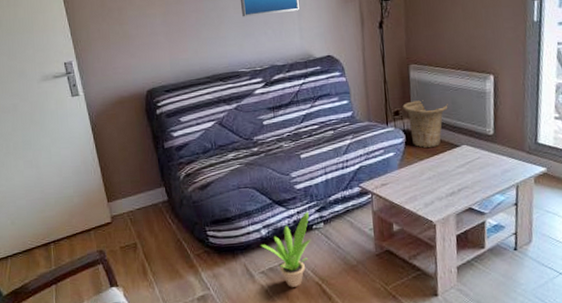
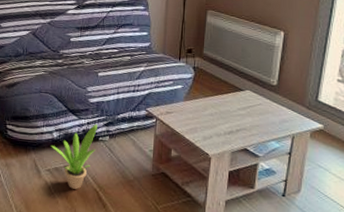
basket: present [402,100,448,148] -> none [196,42,238,88]

